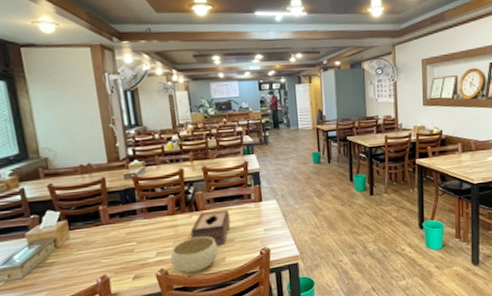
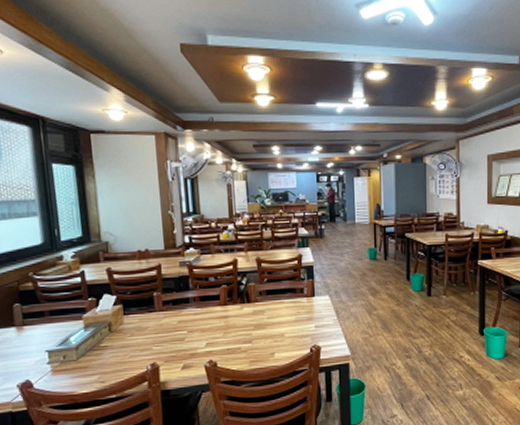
bowl: present [170,236,219,273] -> none [219,329,268,367]
tissue box: present [190,209,231,245] -> none [240,303,282,339]

